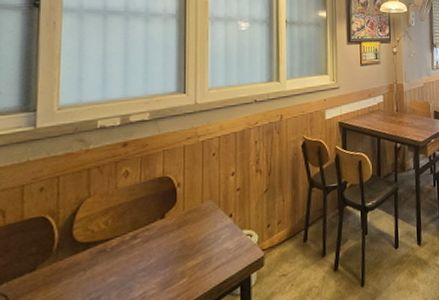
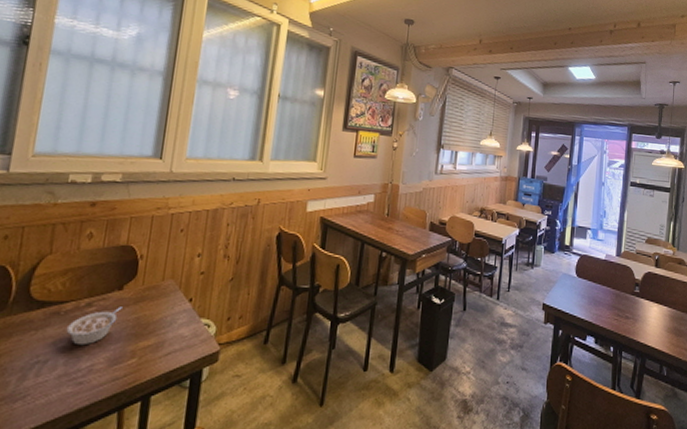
legume: none [114,233,167,277] -> present [66,307,122,346]

